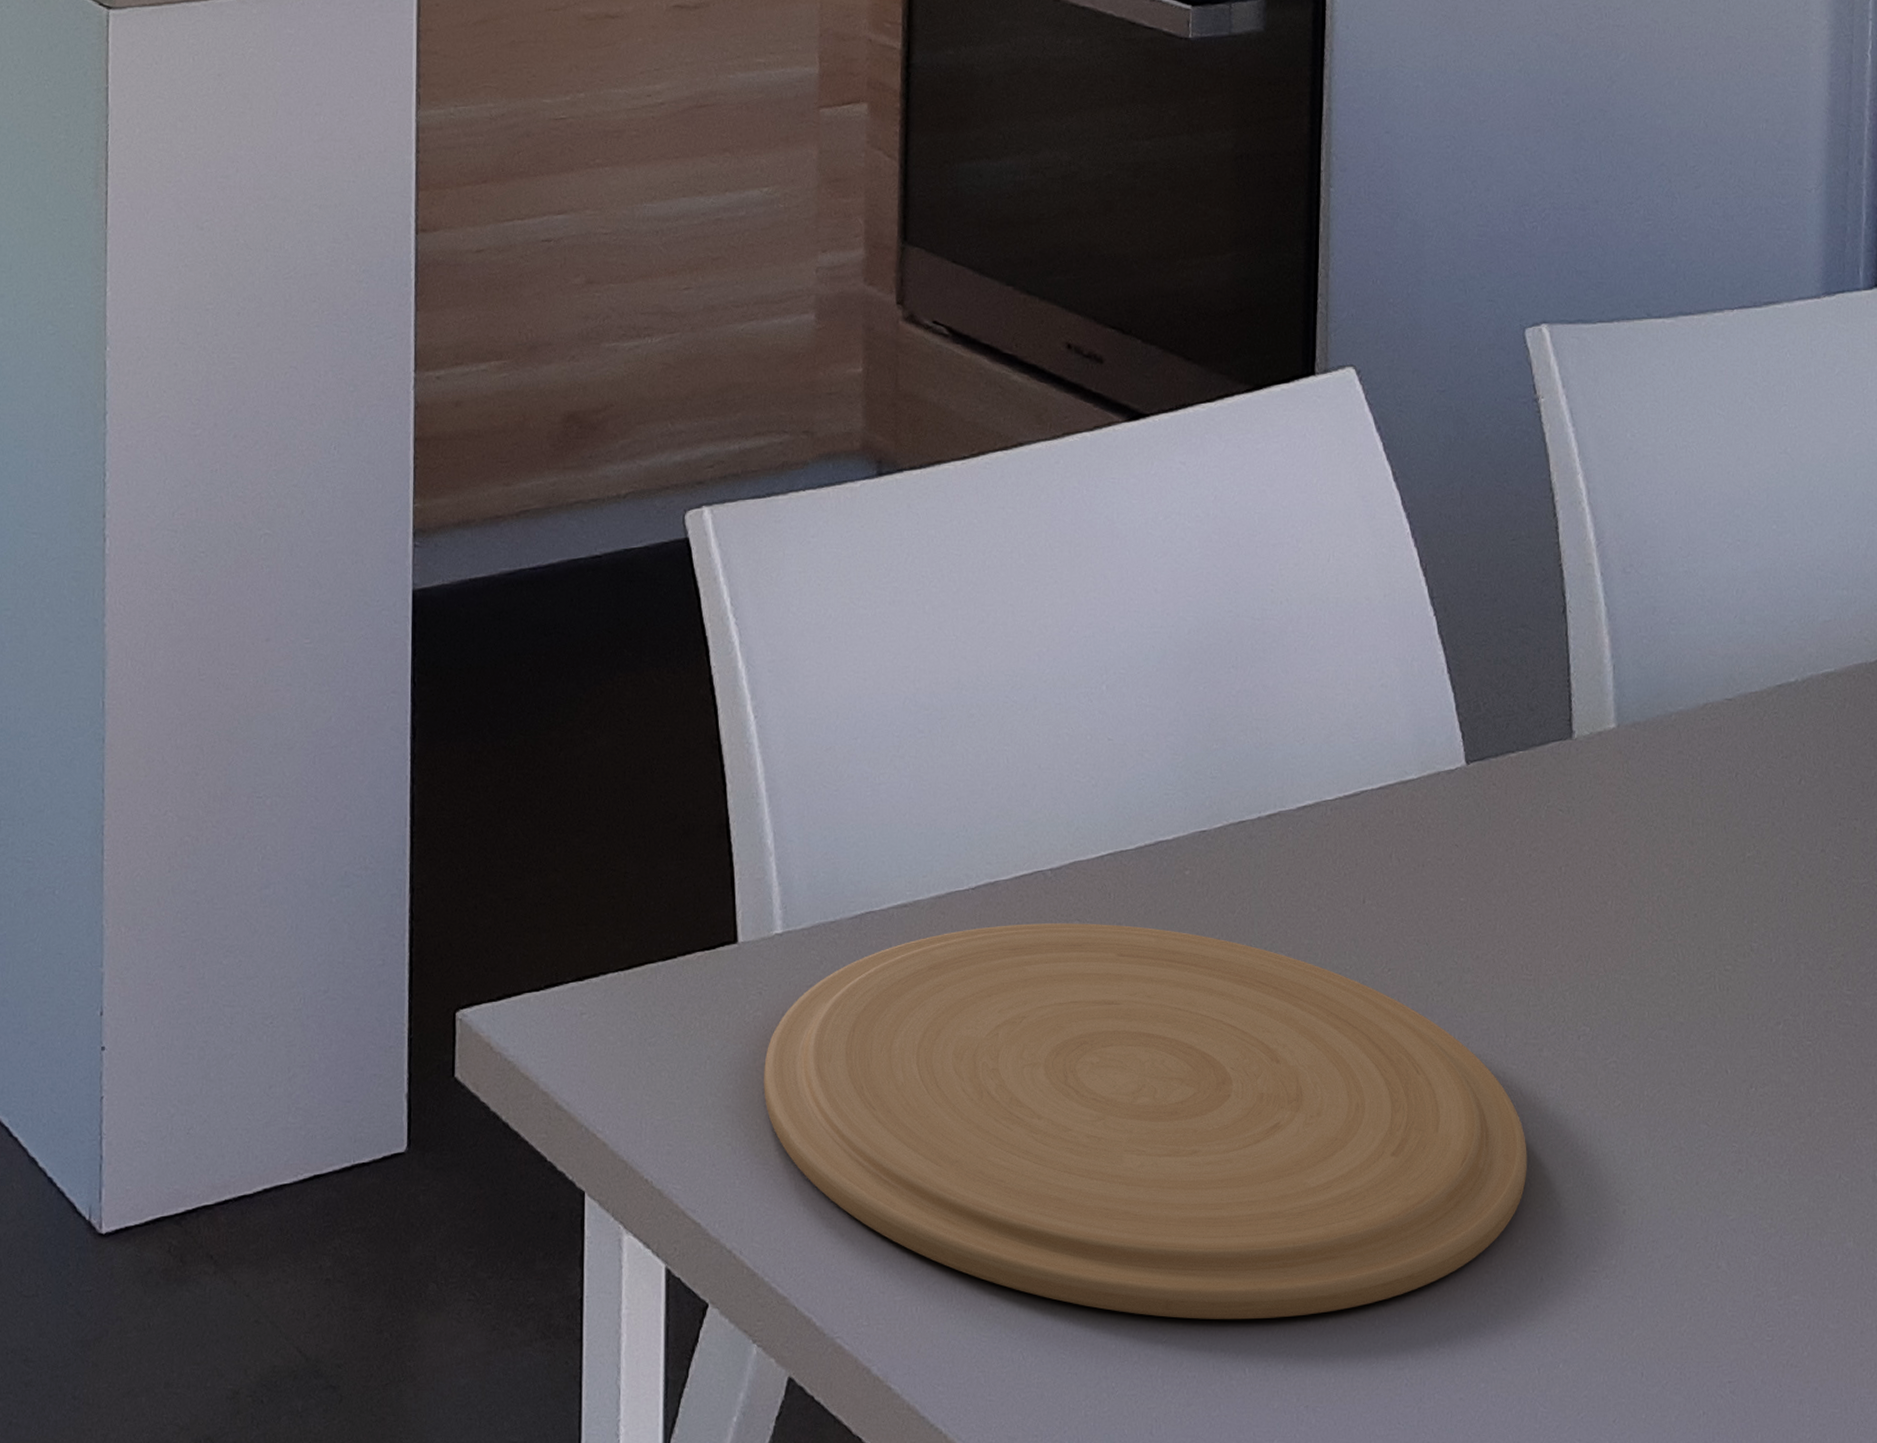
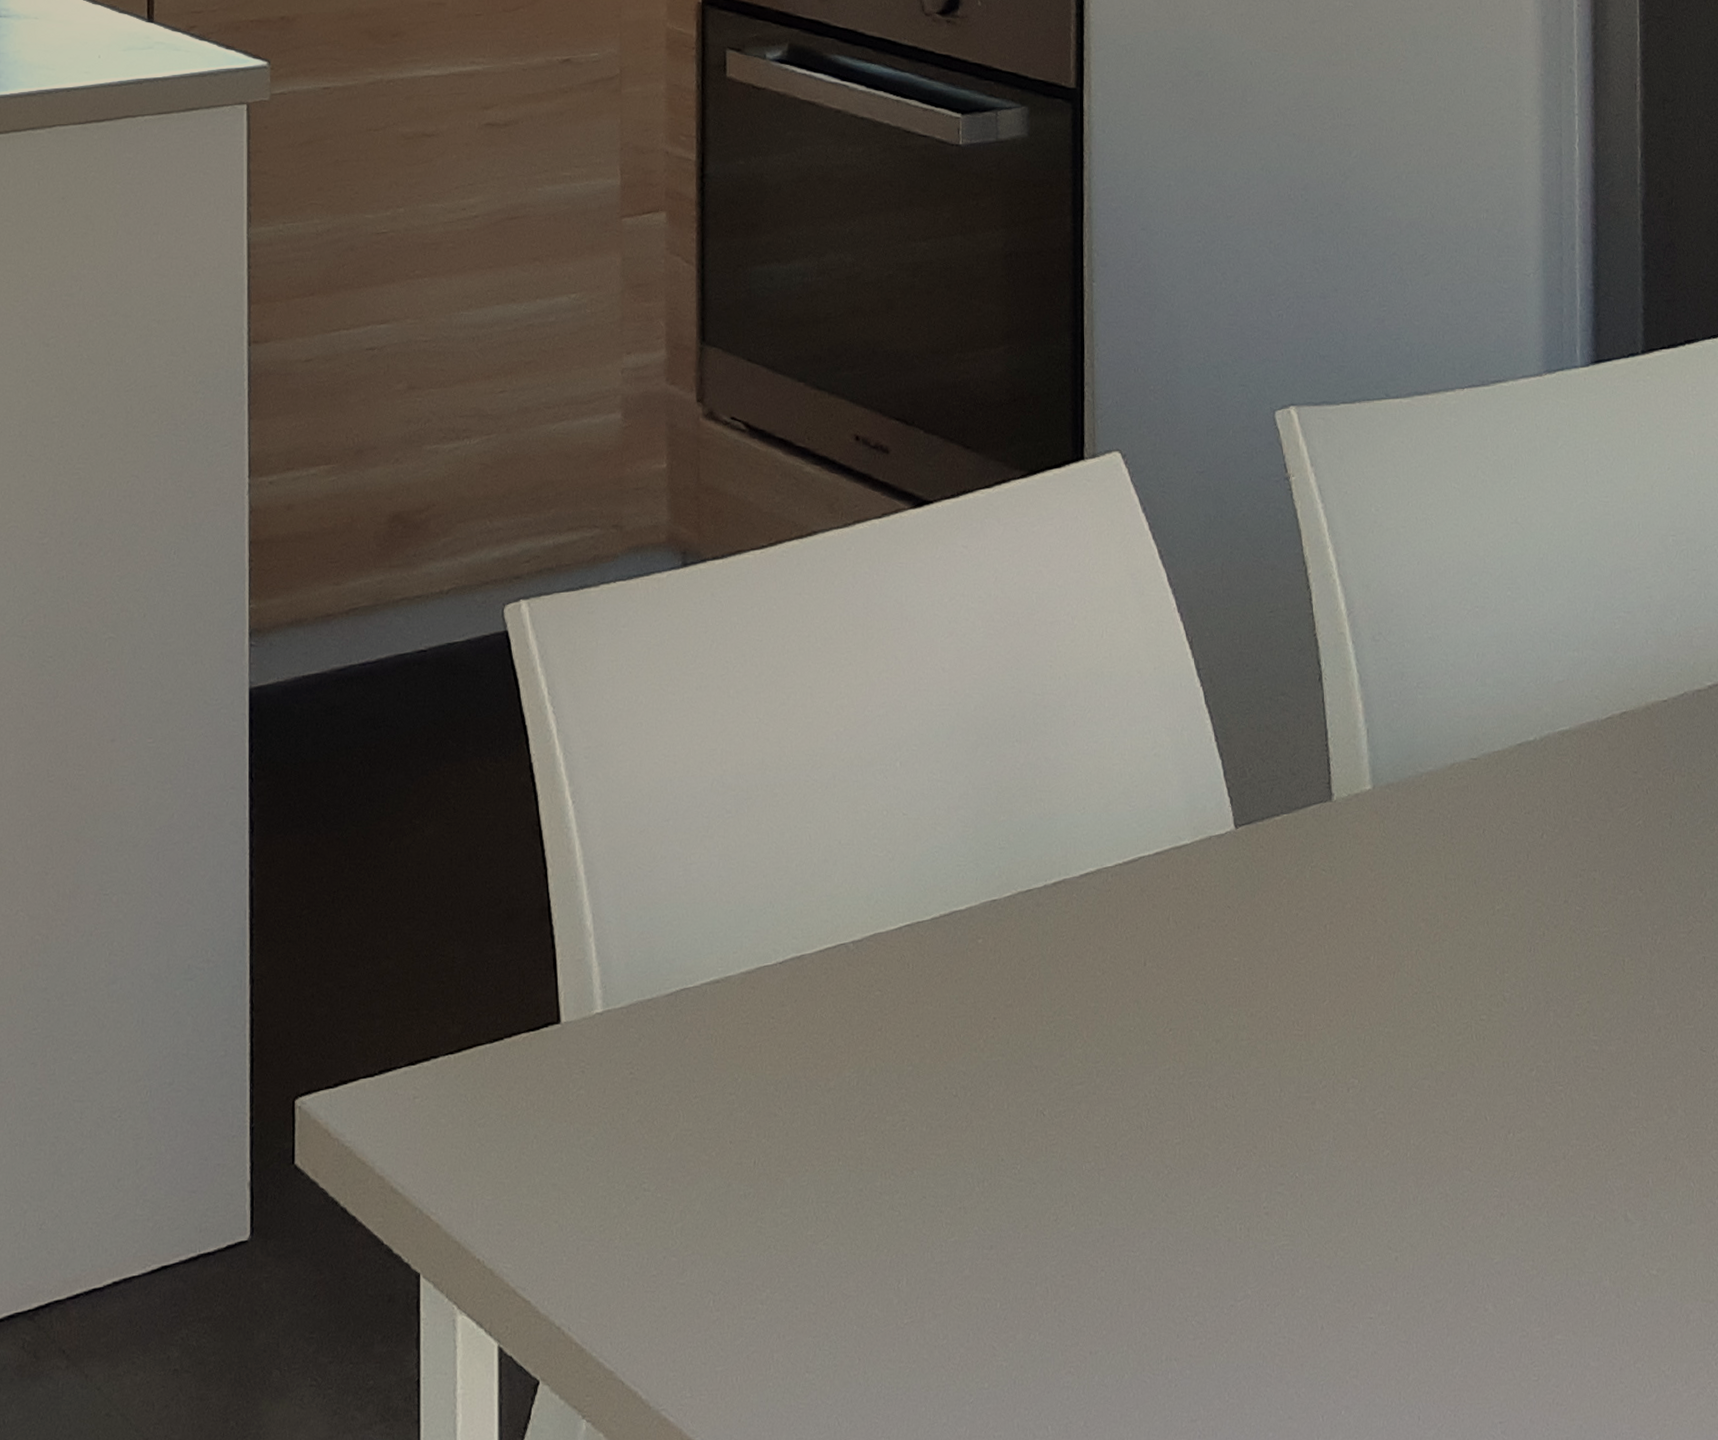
plate: present [764,923,1527,1320] -> none [588,993,1305,1379]

